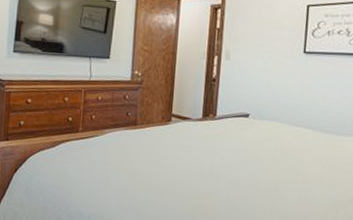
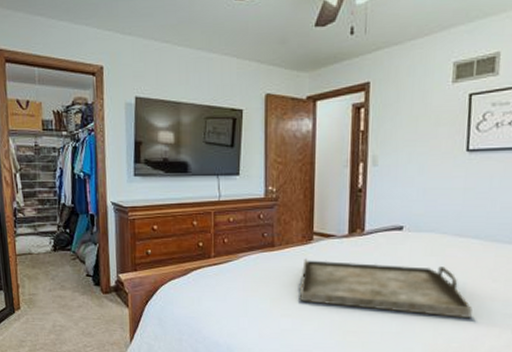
serving tray: none [157,137,305,199] -> present [300,258,472,319]

